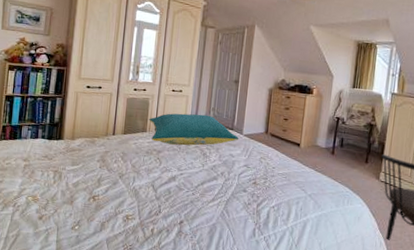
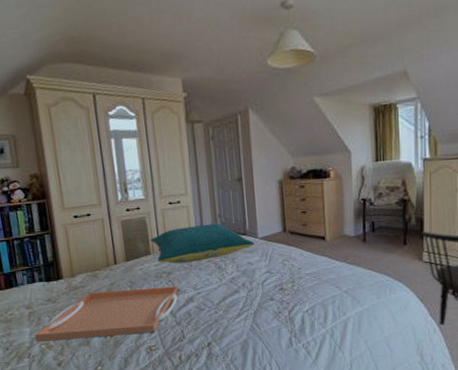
serving tray: none [24,156,165,203] -> present [34,286,179,342]

